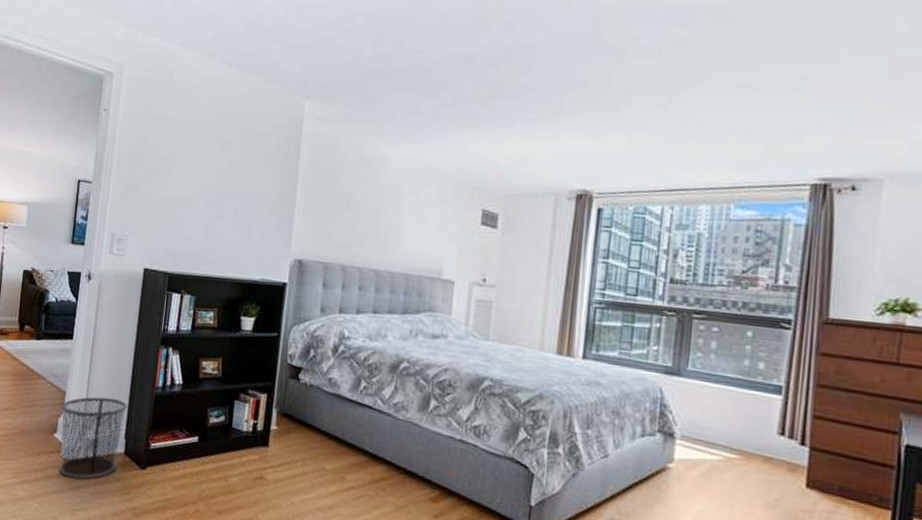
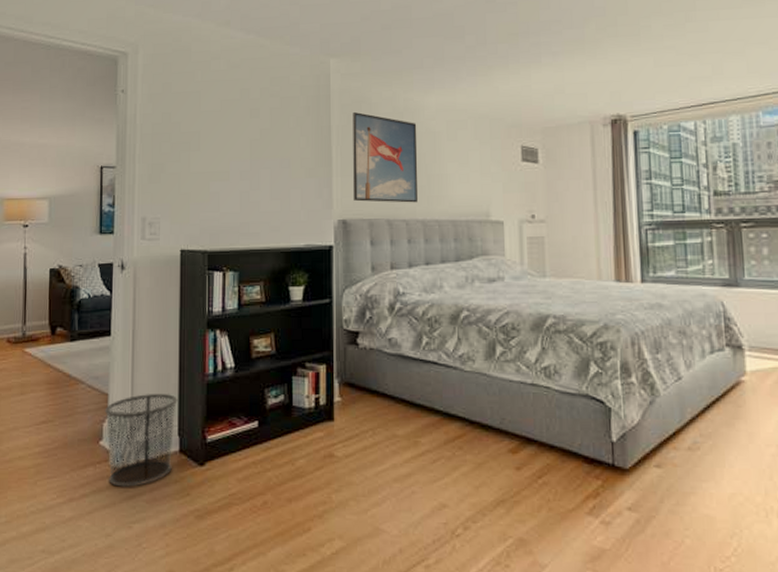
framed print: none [312,155,382,252] -> present [353,111,418,203]

